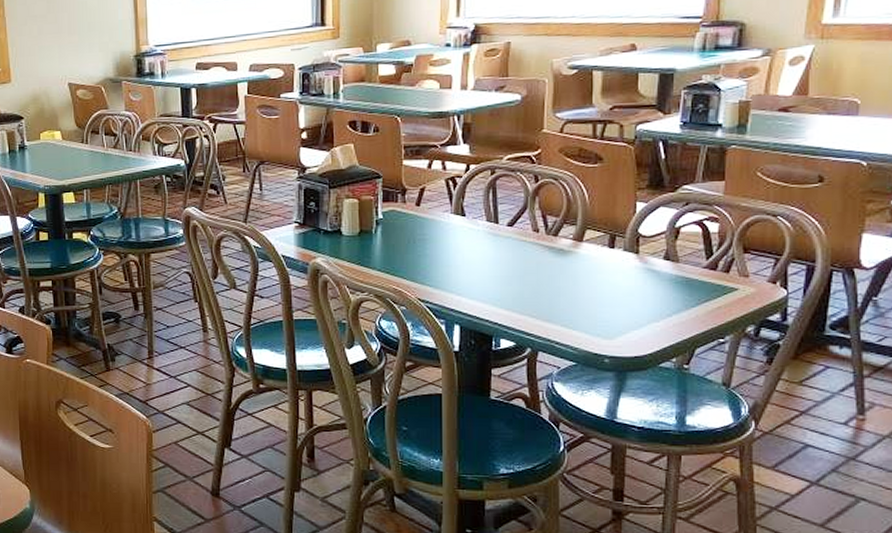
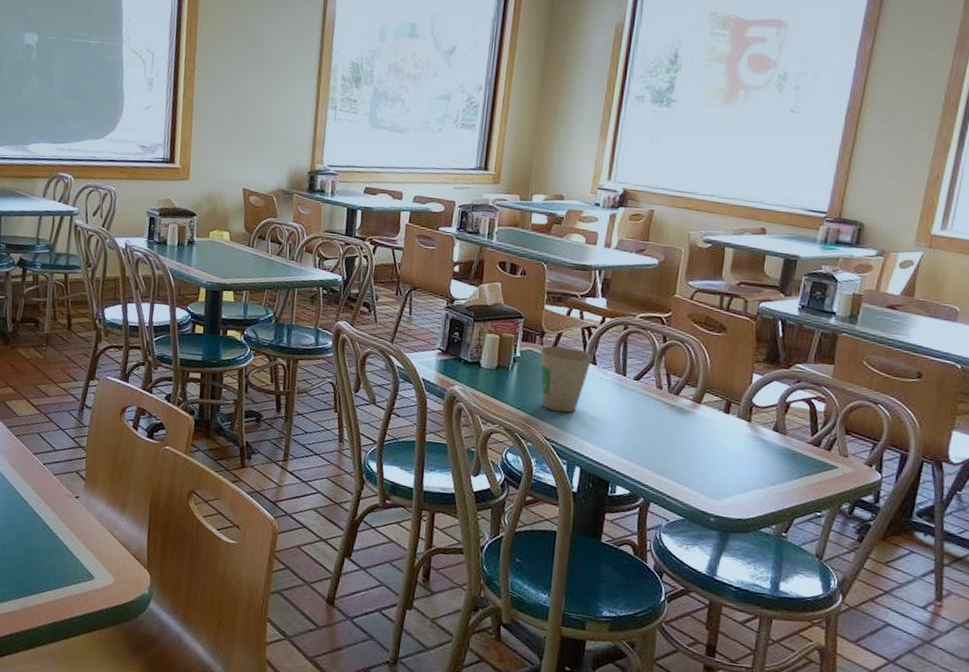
paper cup: none [404,202,461,271] -> present [540,346,593,413]

